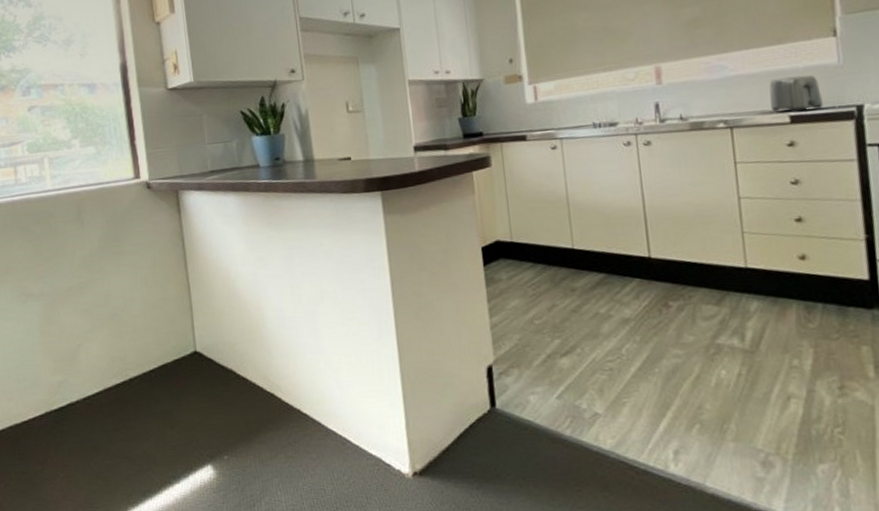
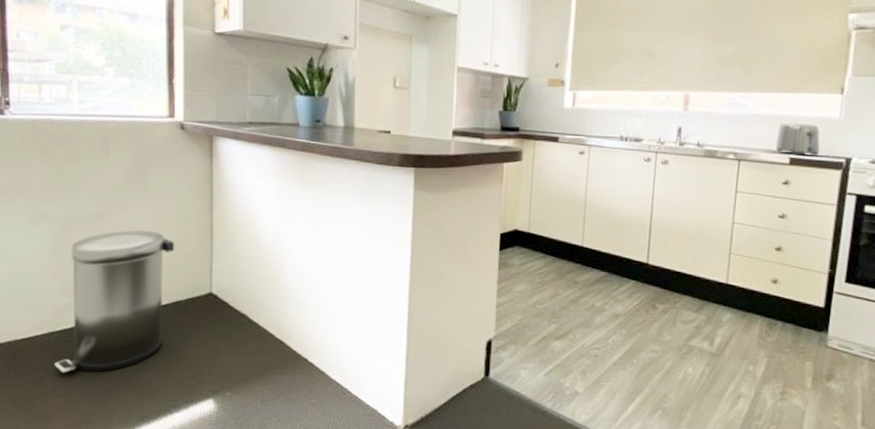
pedal bin: none [53,295,156,454] -> present [53,230,175,374]

